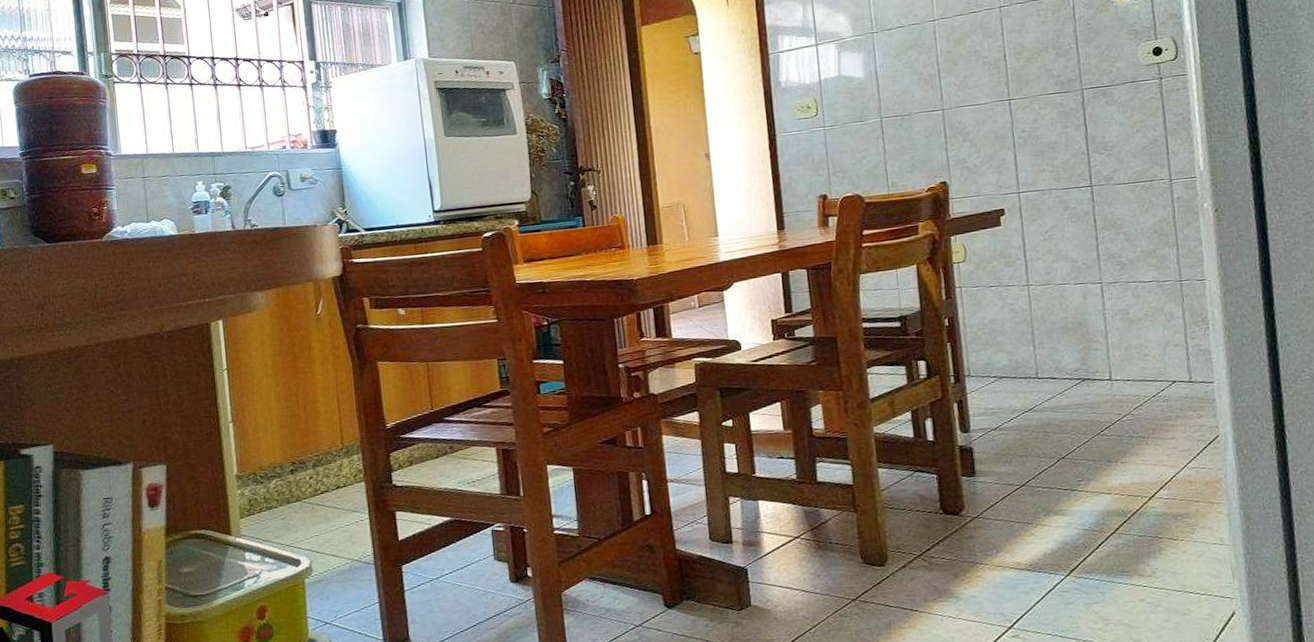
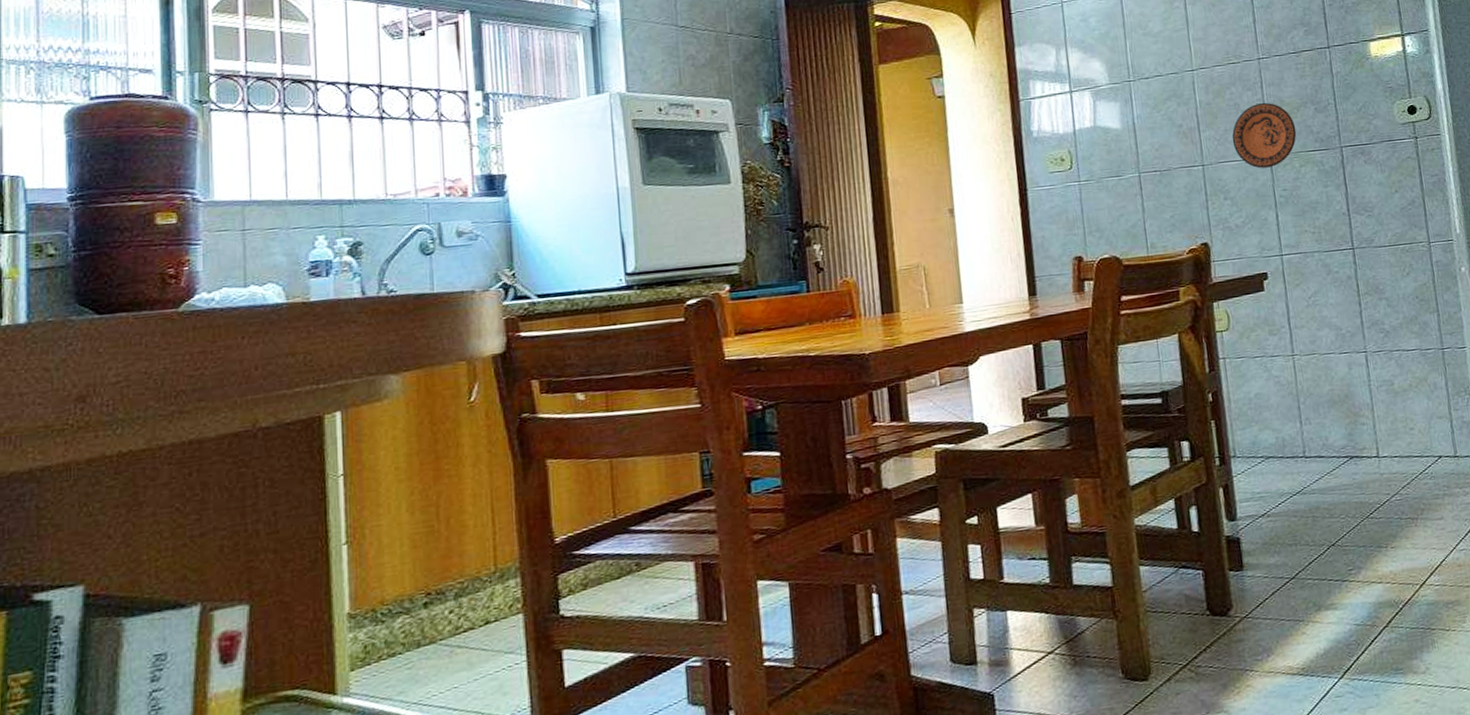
decorative plate: none [972,49,1037,112] -> present [1232,102,1297,169]

